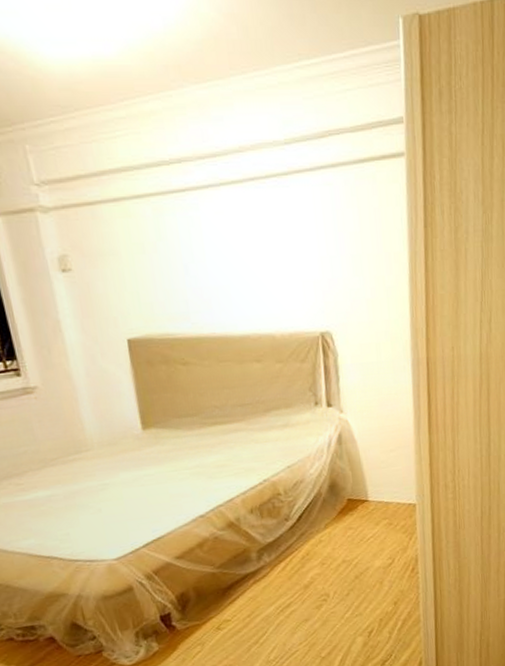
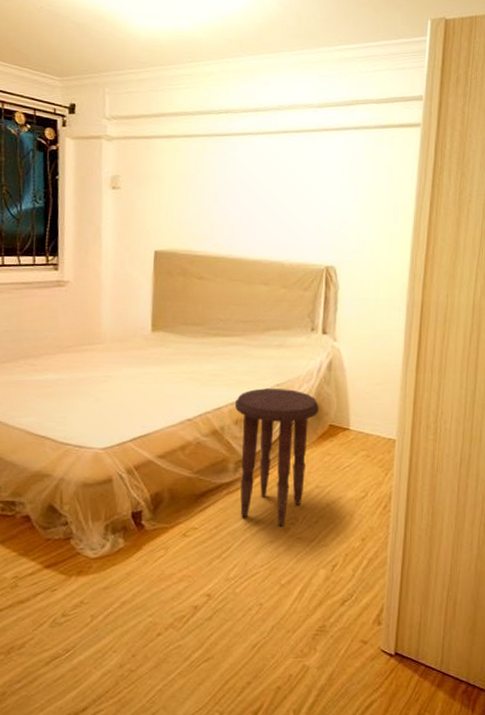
side table: none [246,469,335,605] -> present [234,388,319,527]

